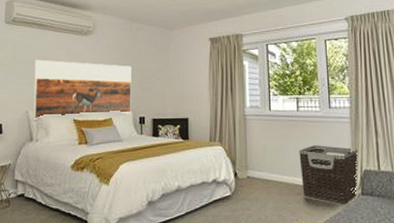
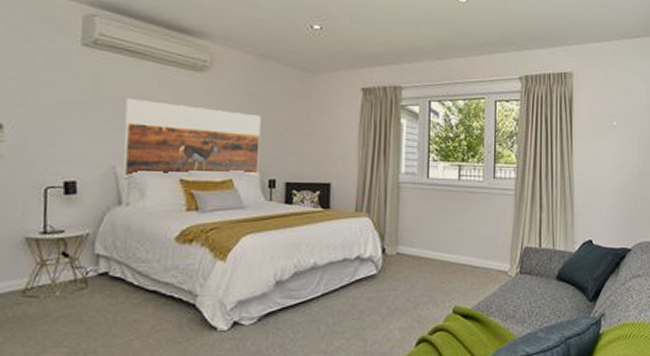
clothes hamper: present [299,145,359,206] -> none [457,219,521,286]

